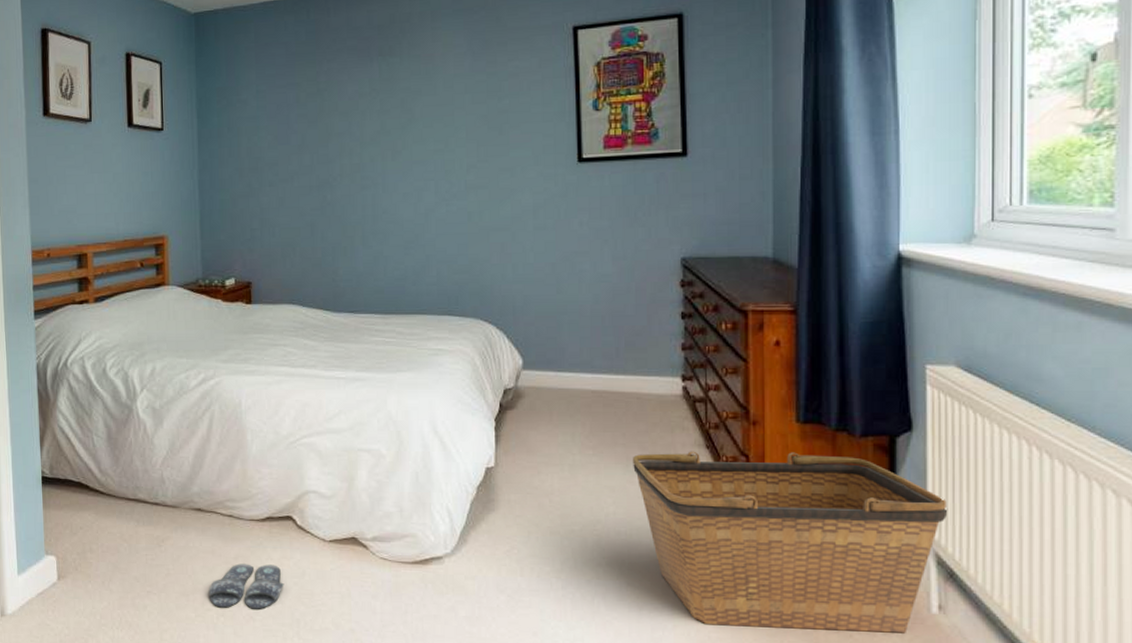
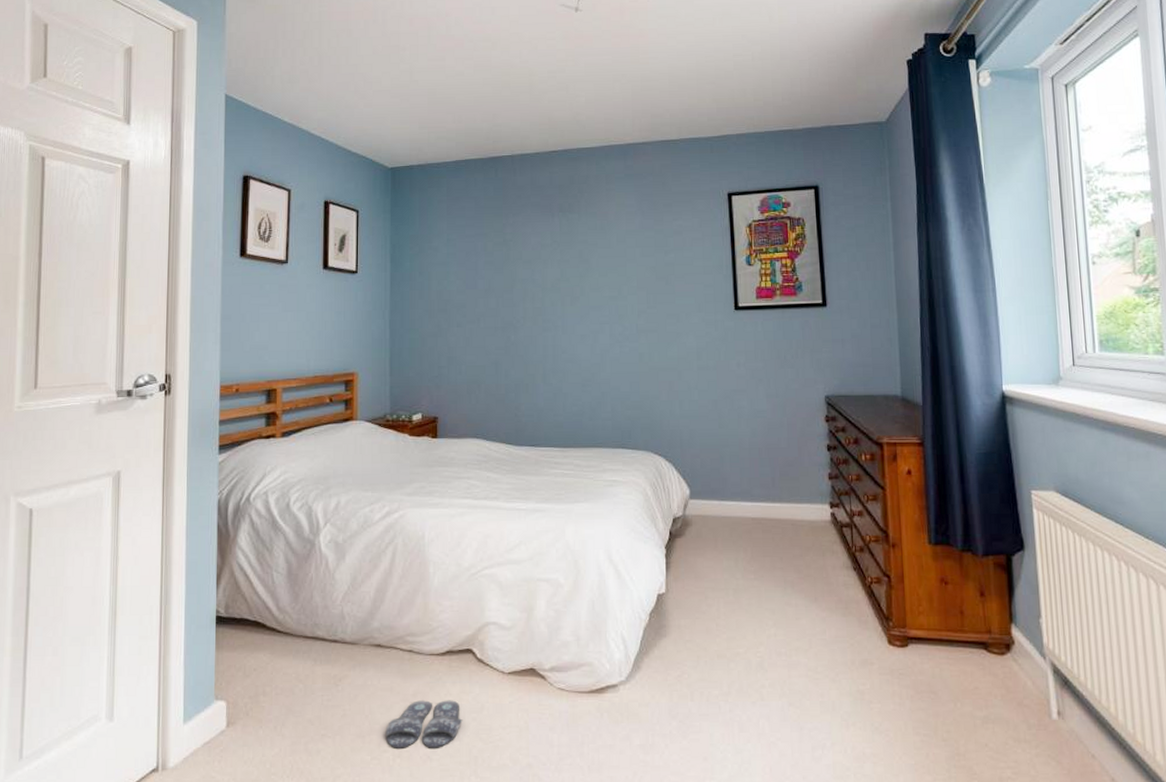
bicycle basket: present [633,451,948,633] -> none [790,572,1059,741]

